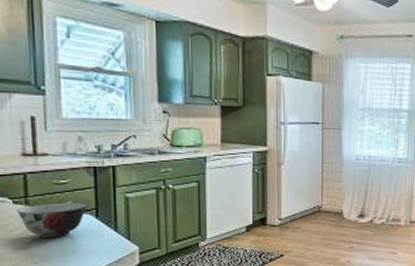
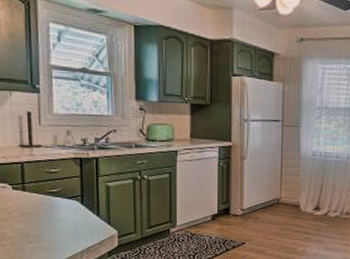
soup bowl: present [16,202,87,239] -> none [15,189,74,221]

